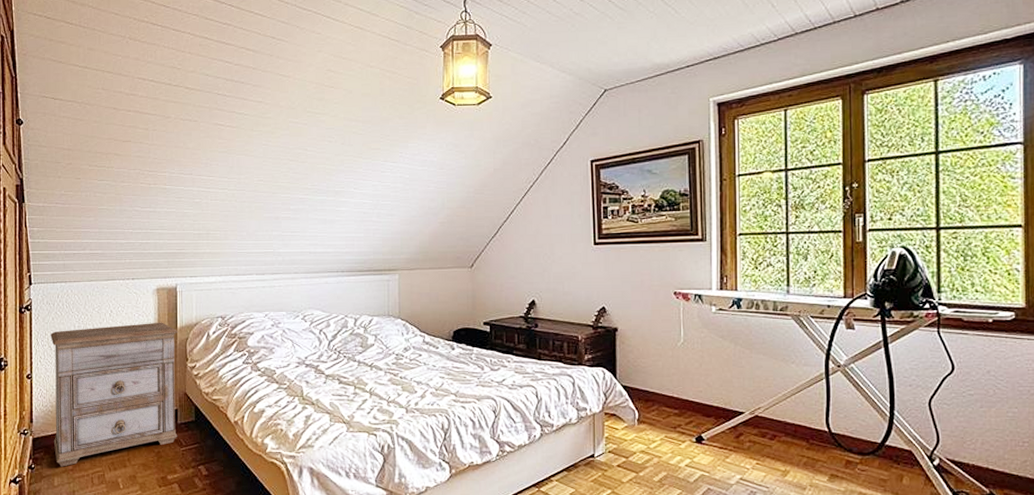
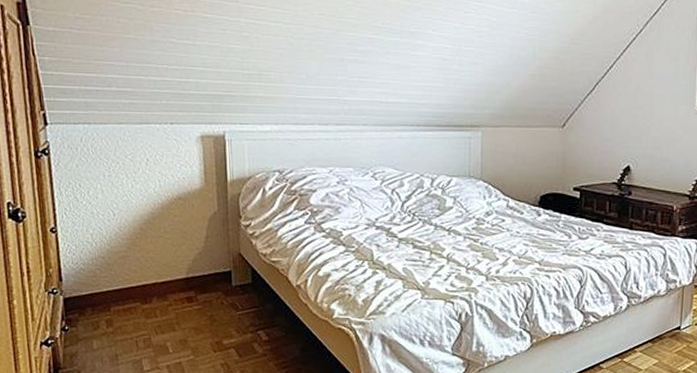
nightstand: present [50,322,178,467] -> none [75,174,233,329]

